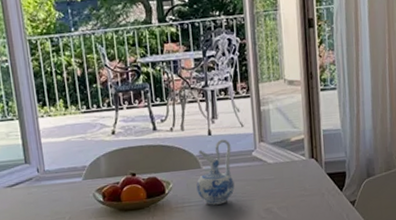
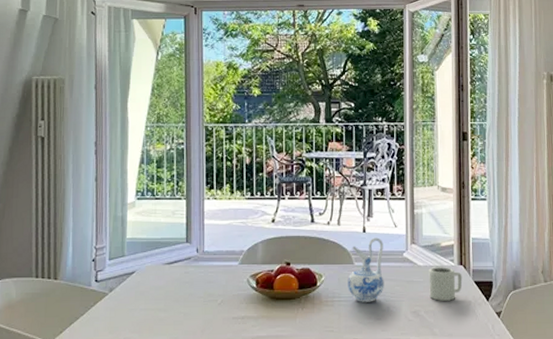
cup: none [279,161,315,196] -> present [429,267,463,301]

